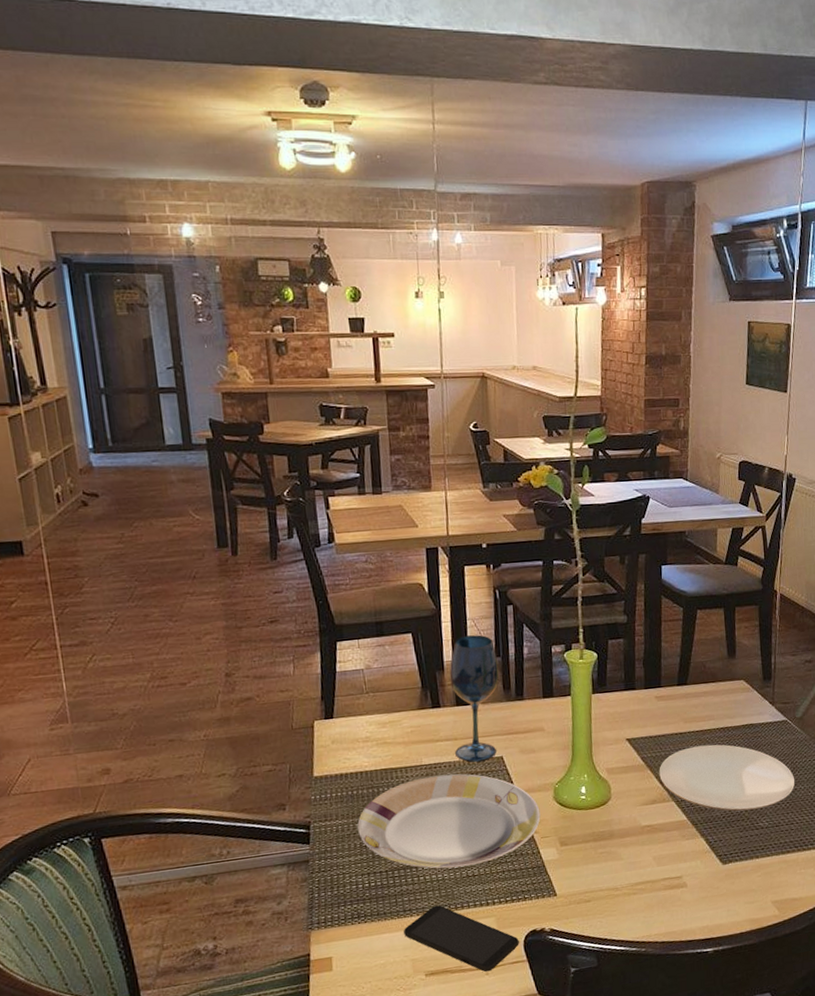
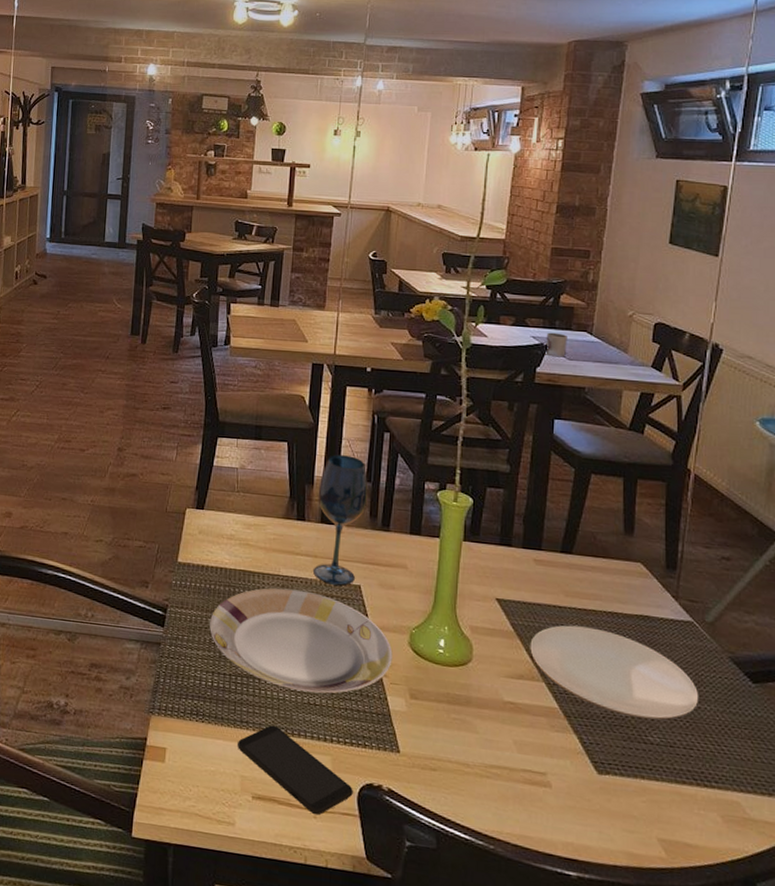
cup: none [647,482,667,507] -> present [544,332,567,358]

